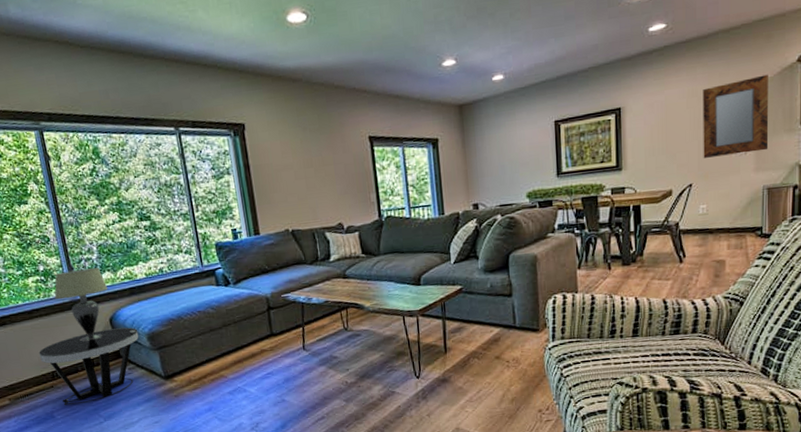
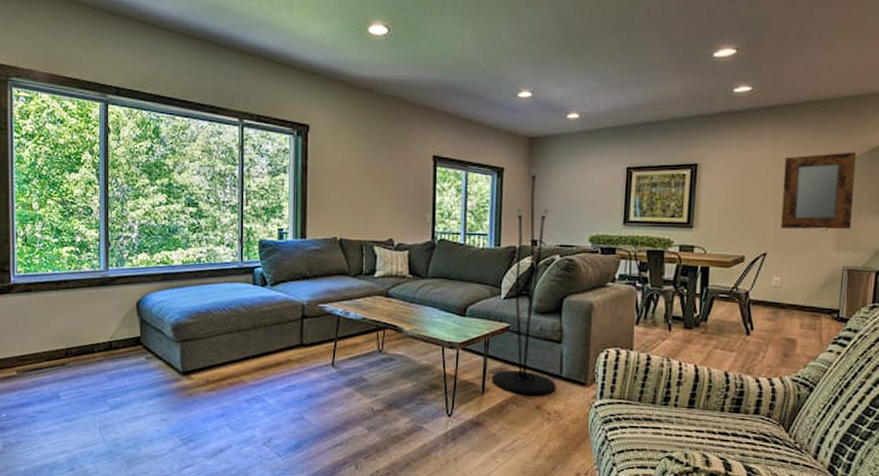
side table: present [39,327,139,406] -> none [58,312,163,388]
lampshade: present [54,267,109,342] -> none [86,246,142,322]
floor lamp: none [451,135,512,348] -> present [491,169,556,396]

